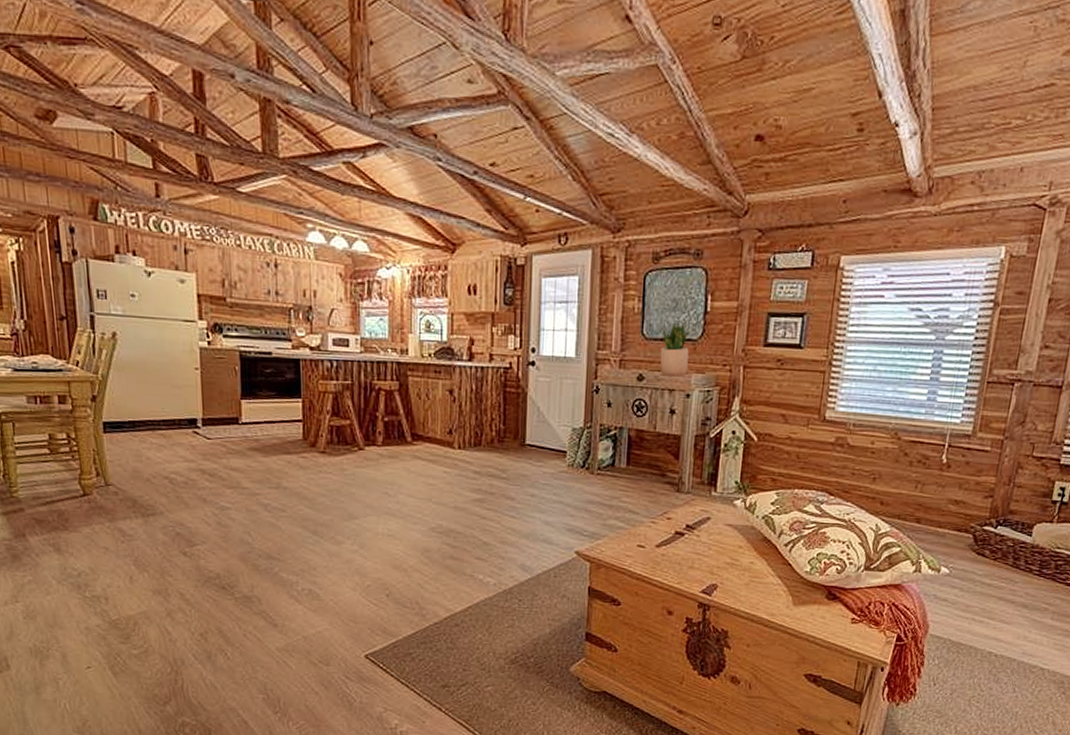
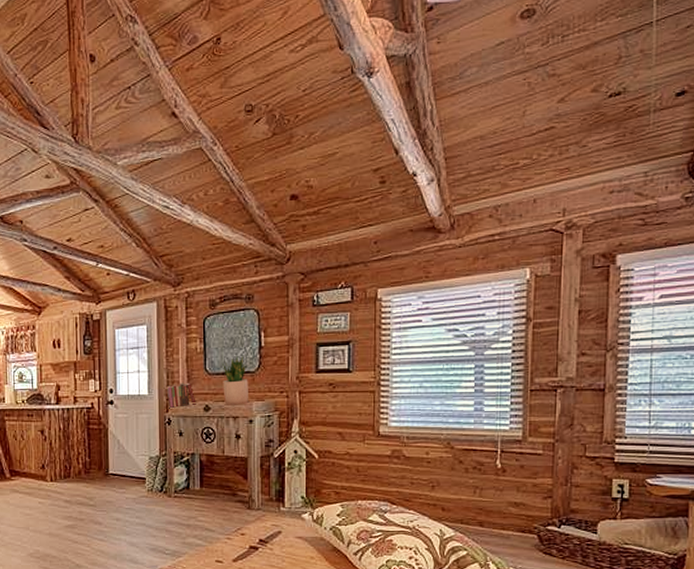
books: none [596,346,629,375] -> present [166,382,196,408]

